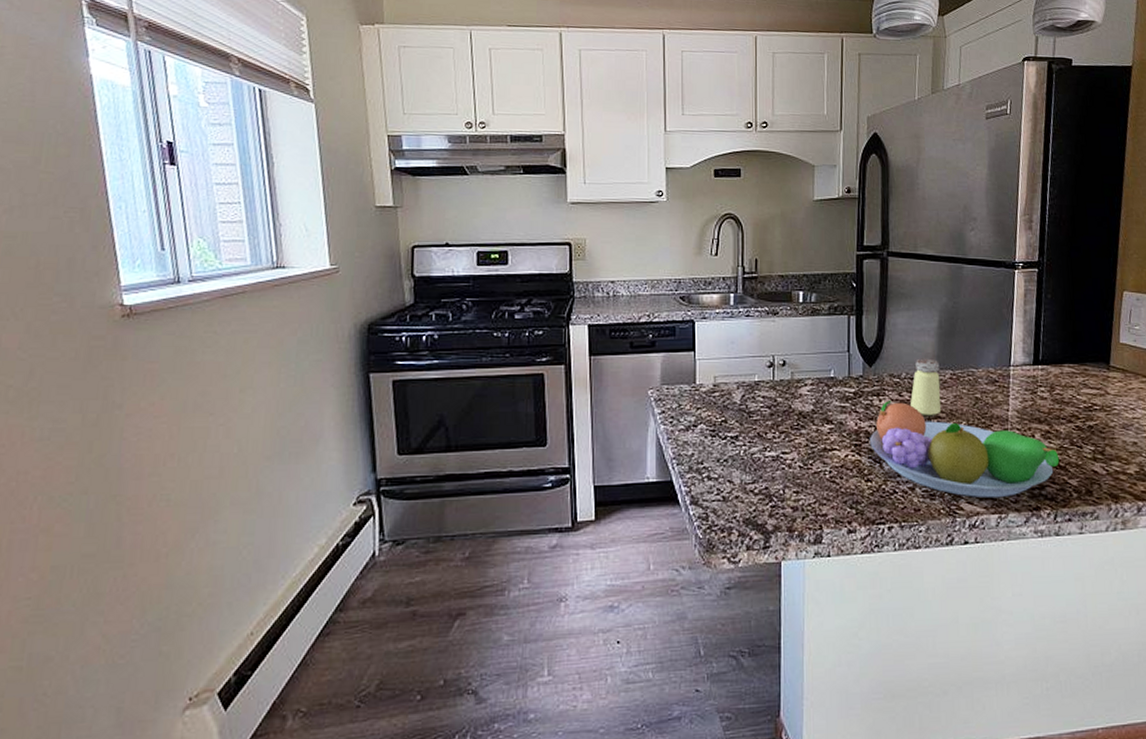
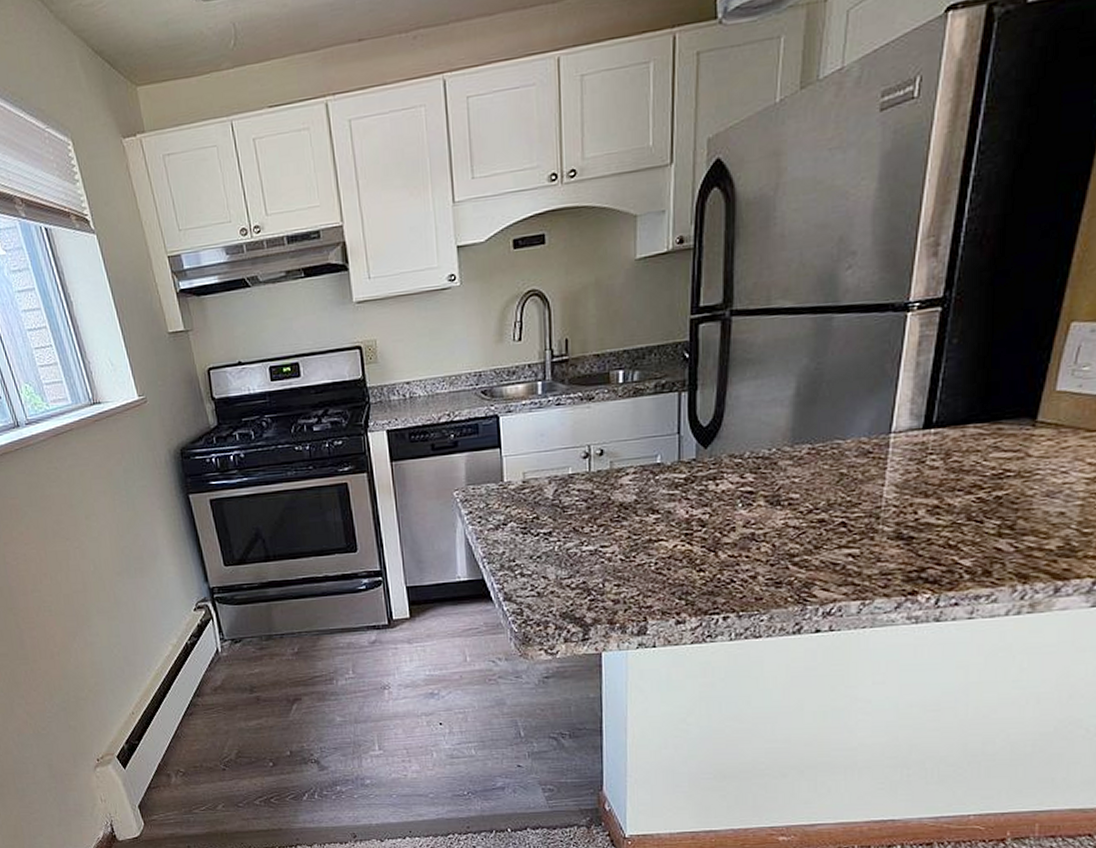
fruit bowl: present [870,401,1060,498] -> none [703,484,949,584]
saltshaker: present [910,358,942,416] -> none [755,432,795,499]

